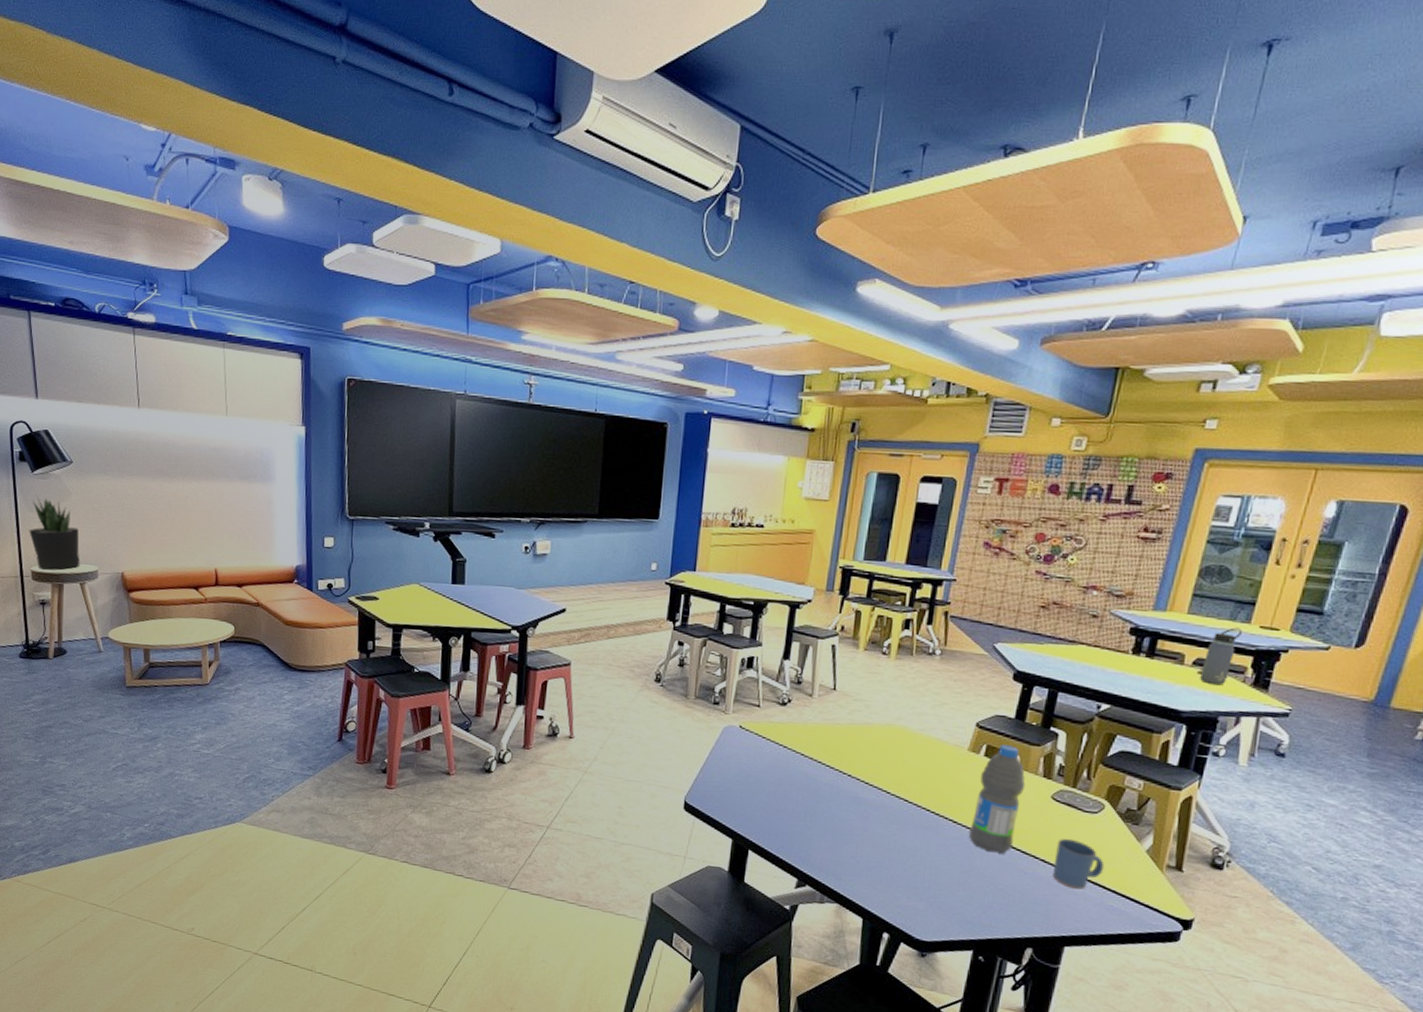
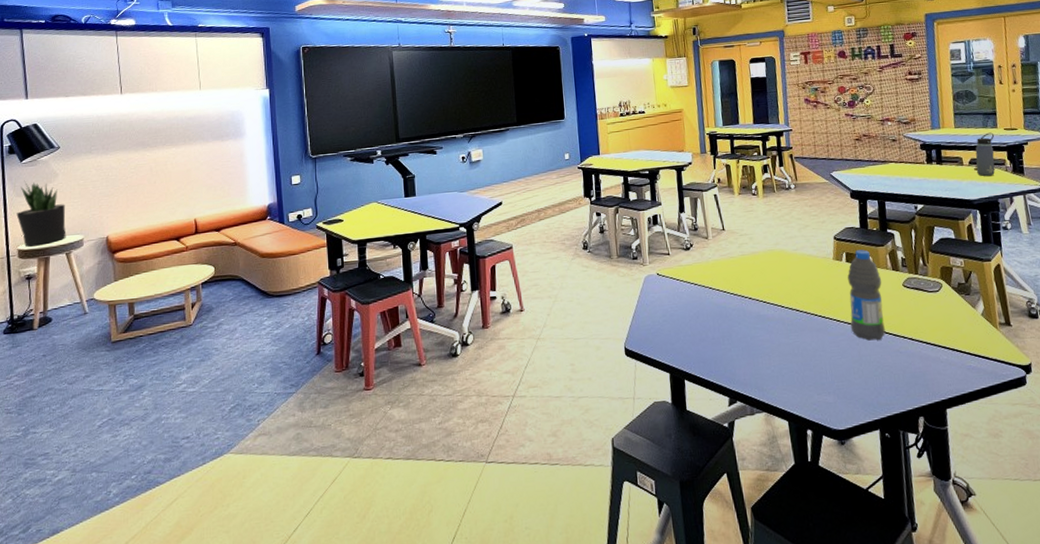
mug: present [1053,838,1105,890] -> none [917,316,956,358]

